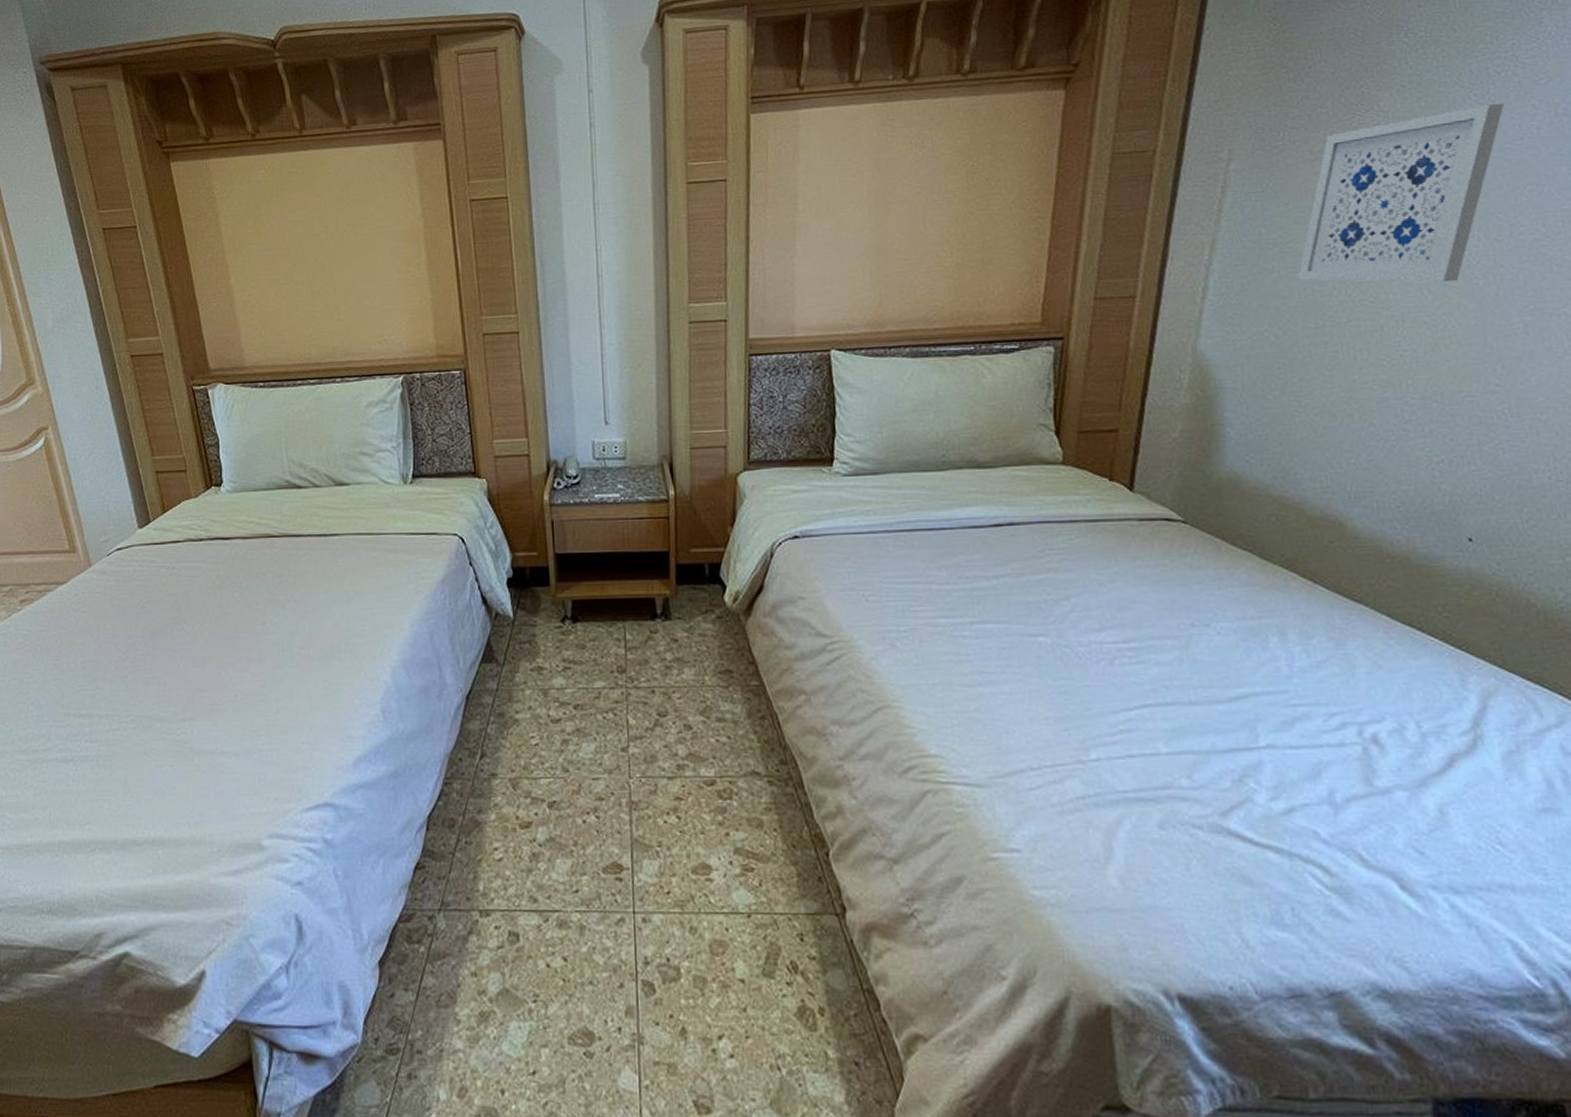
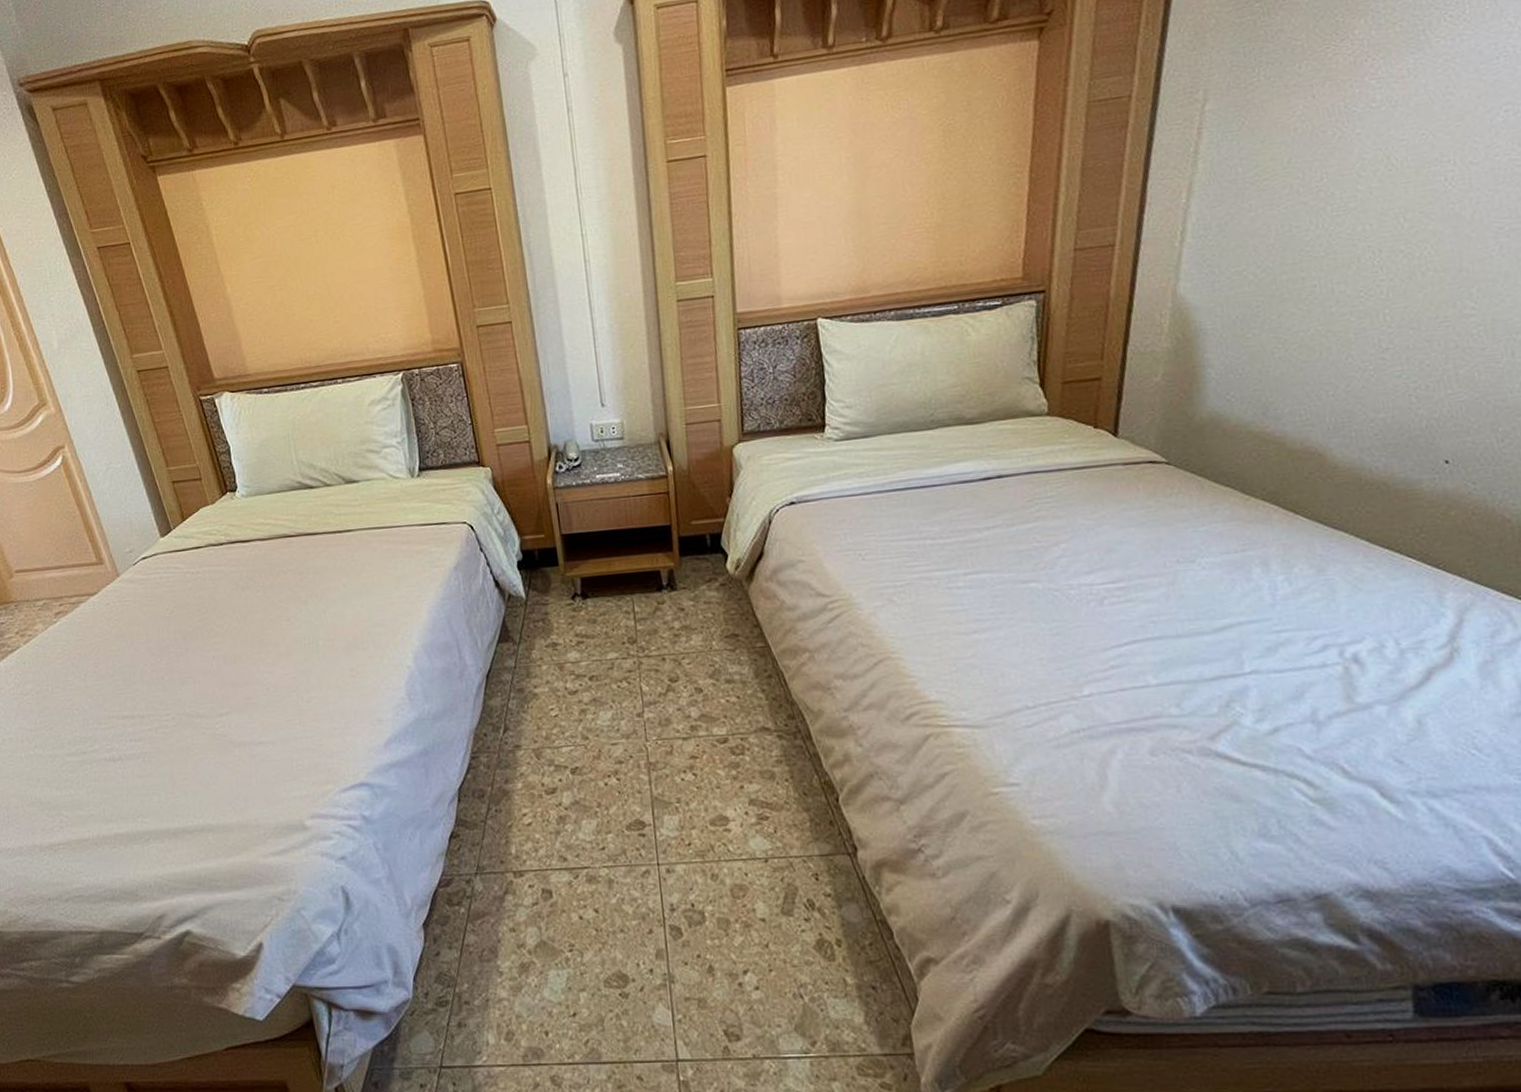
wall art: present [1297,104,1505,283] -> none [1274,23,1481,218]

